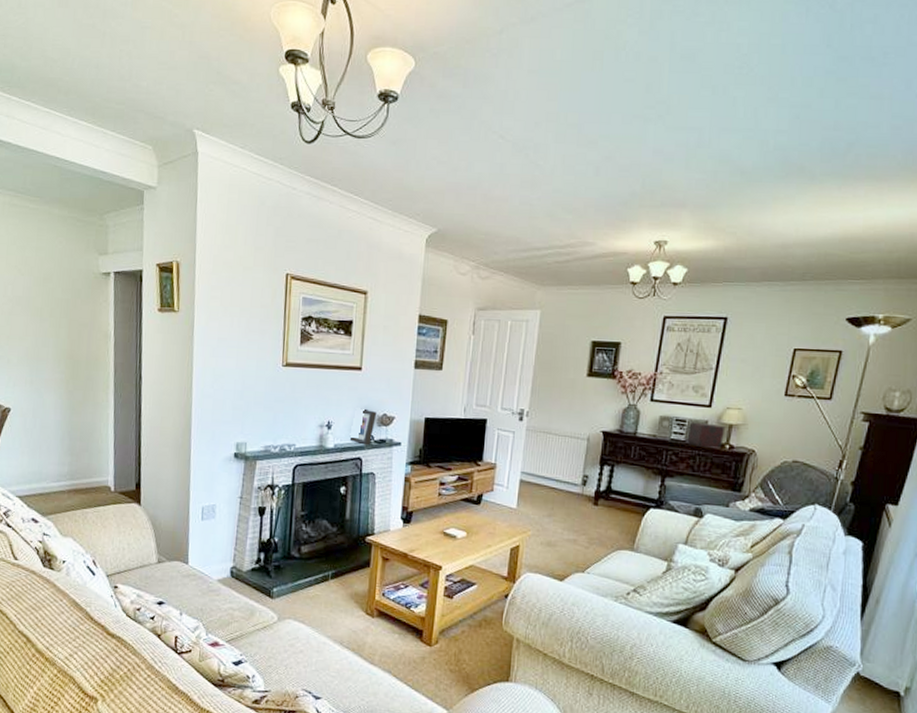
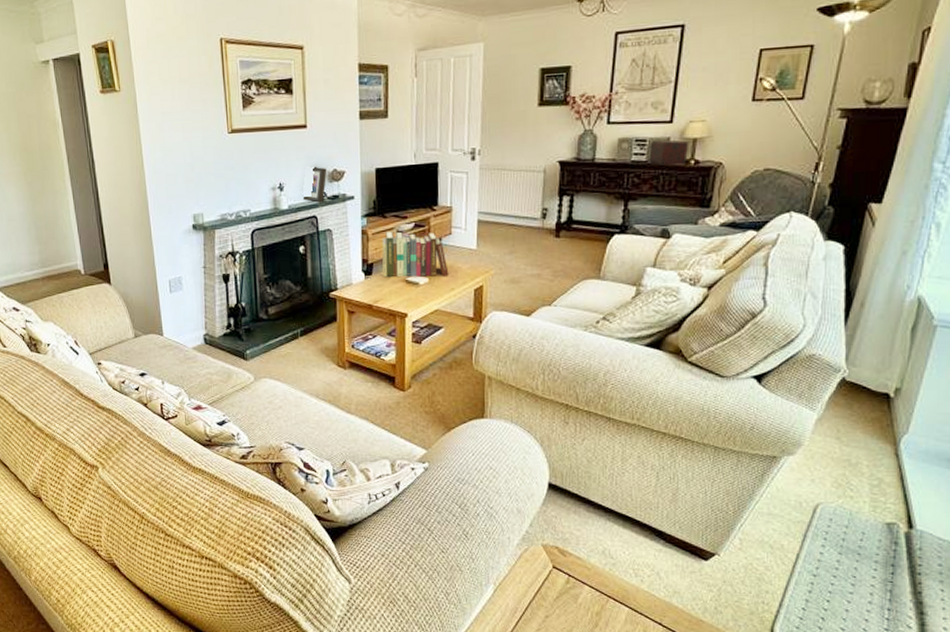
books: none [421,481,487,532] -> present [382,231,449,278]

